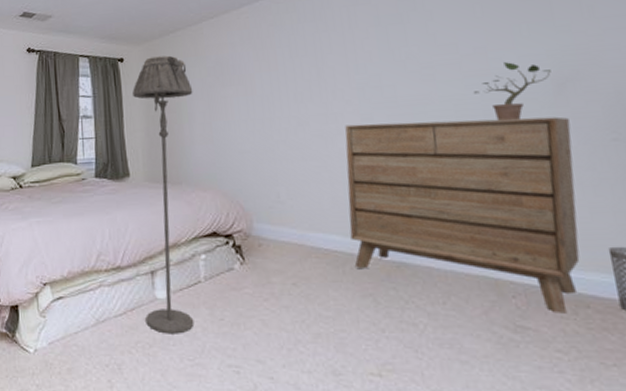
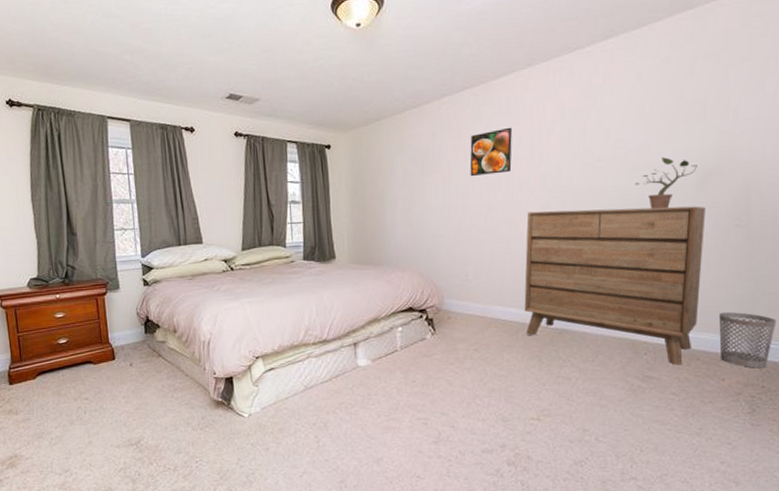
floor lamp: present [133,55,194,334] -> none [339,143,396,396]
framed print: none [274,34,323,88] -> present [470,127,512,177]

